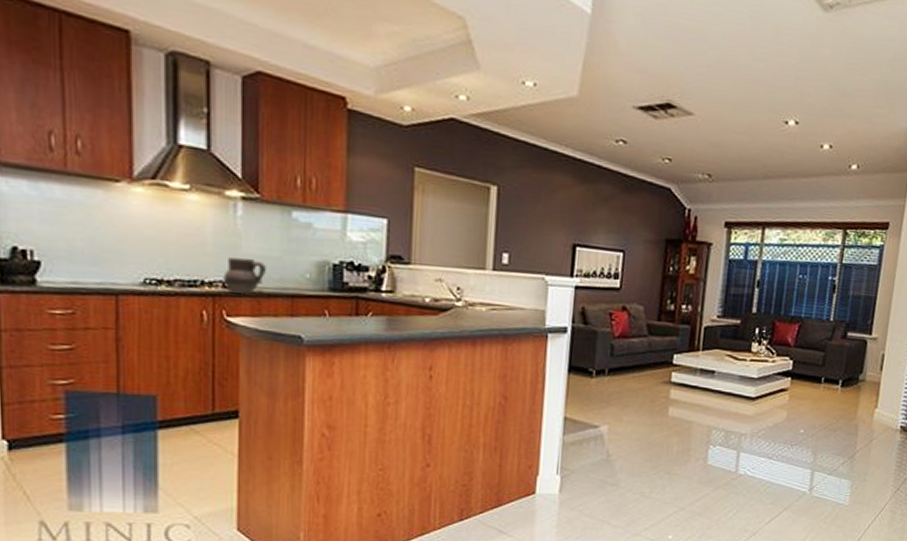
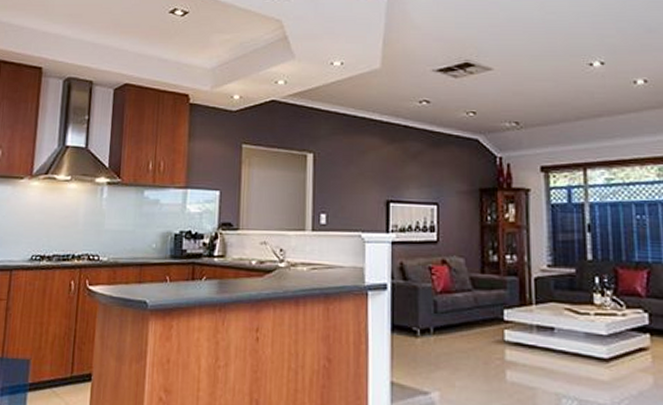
ceramic jug: present [223,257,266,295] -> none [88,233,122,266]

